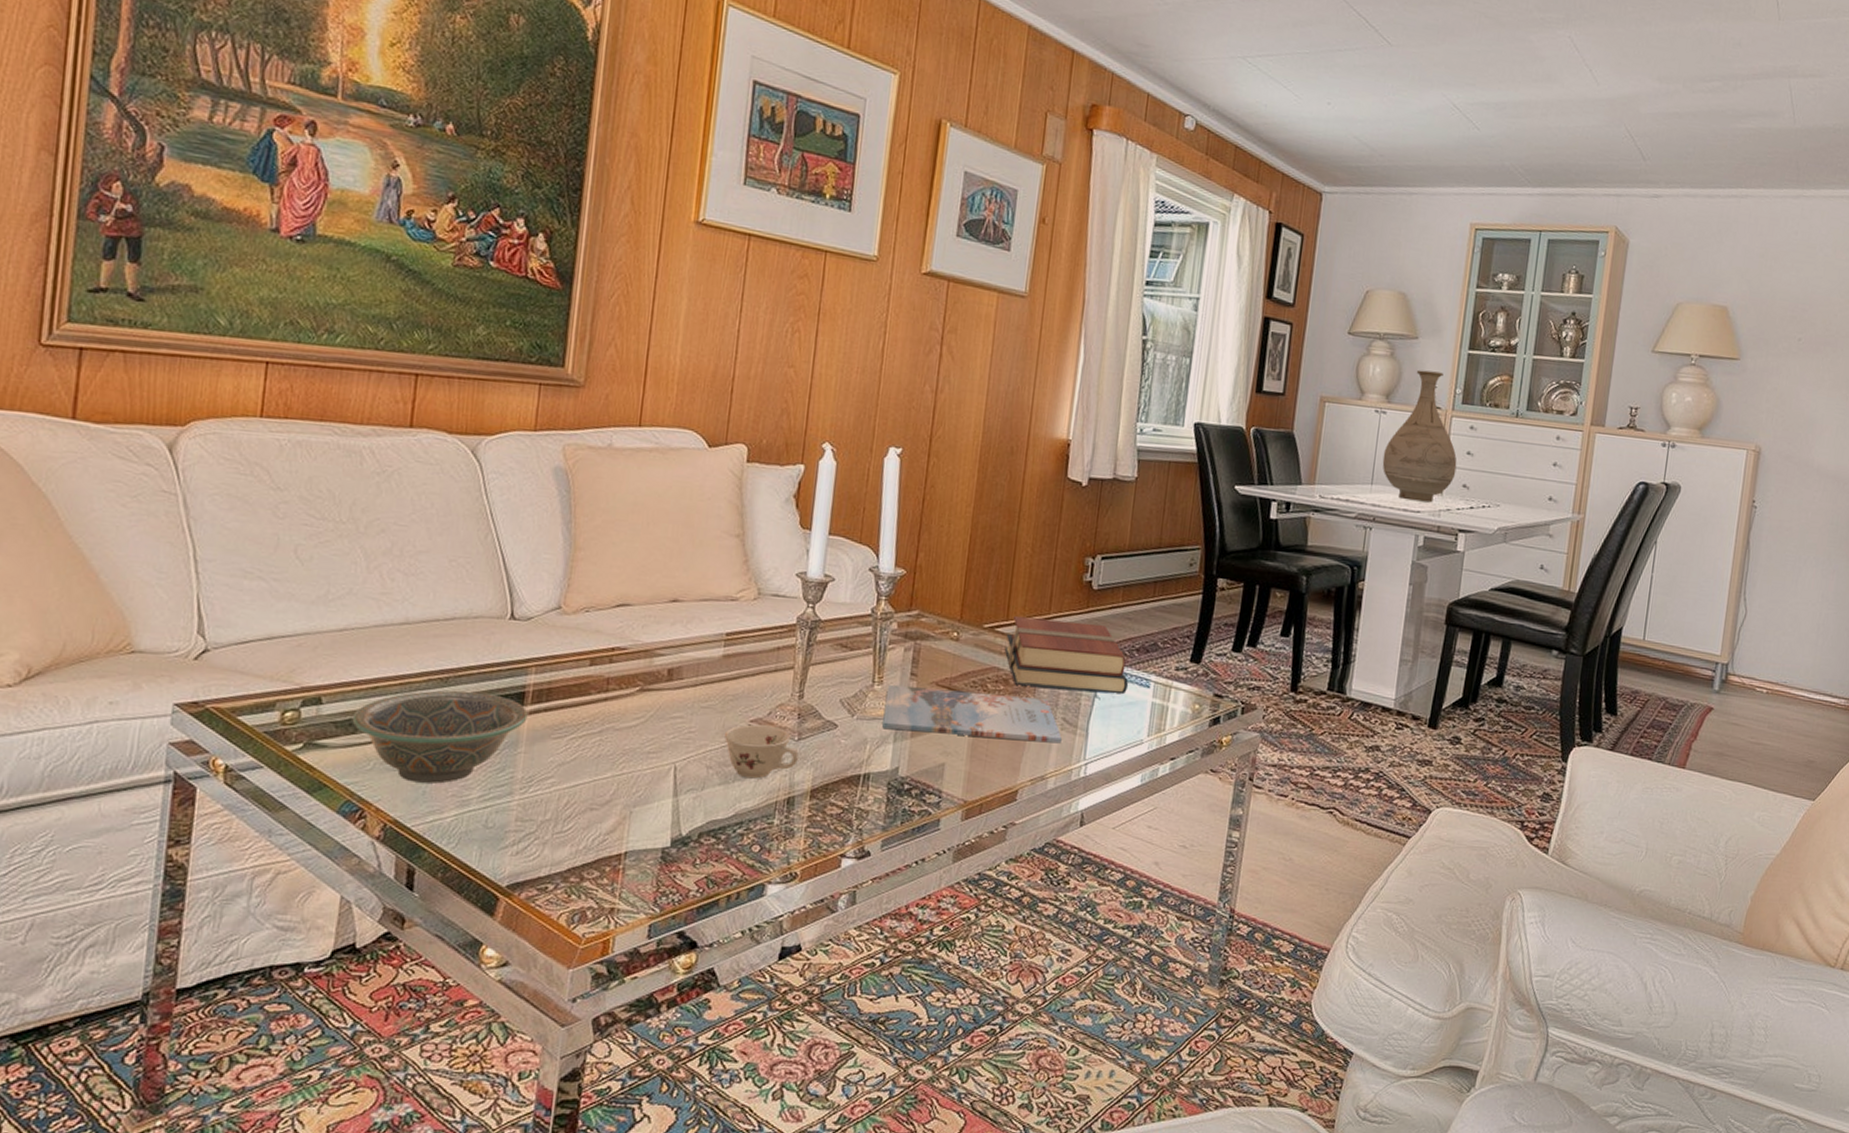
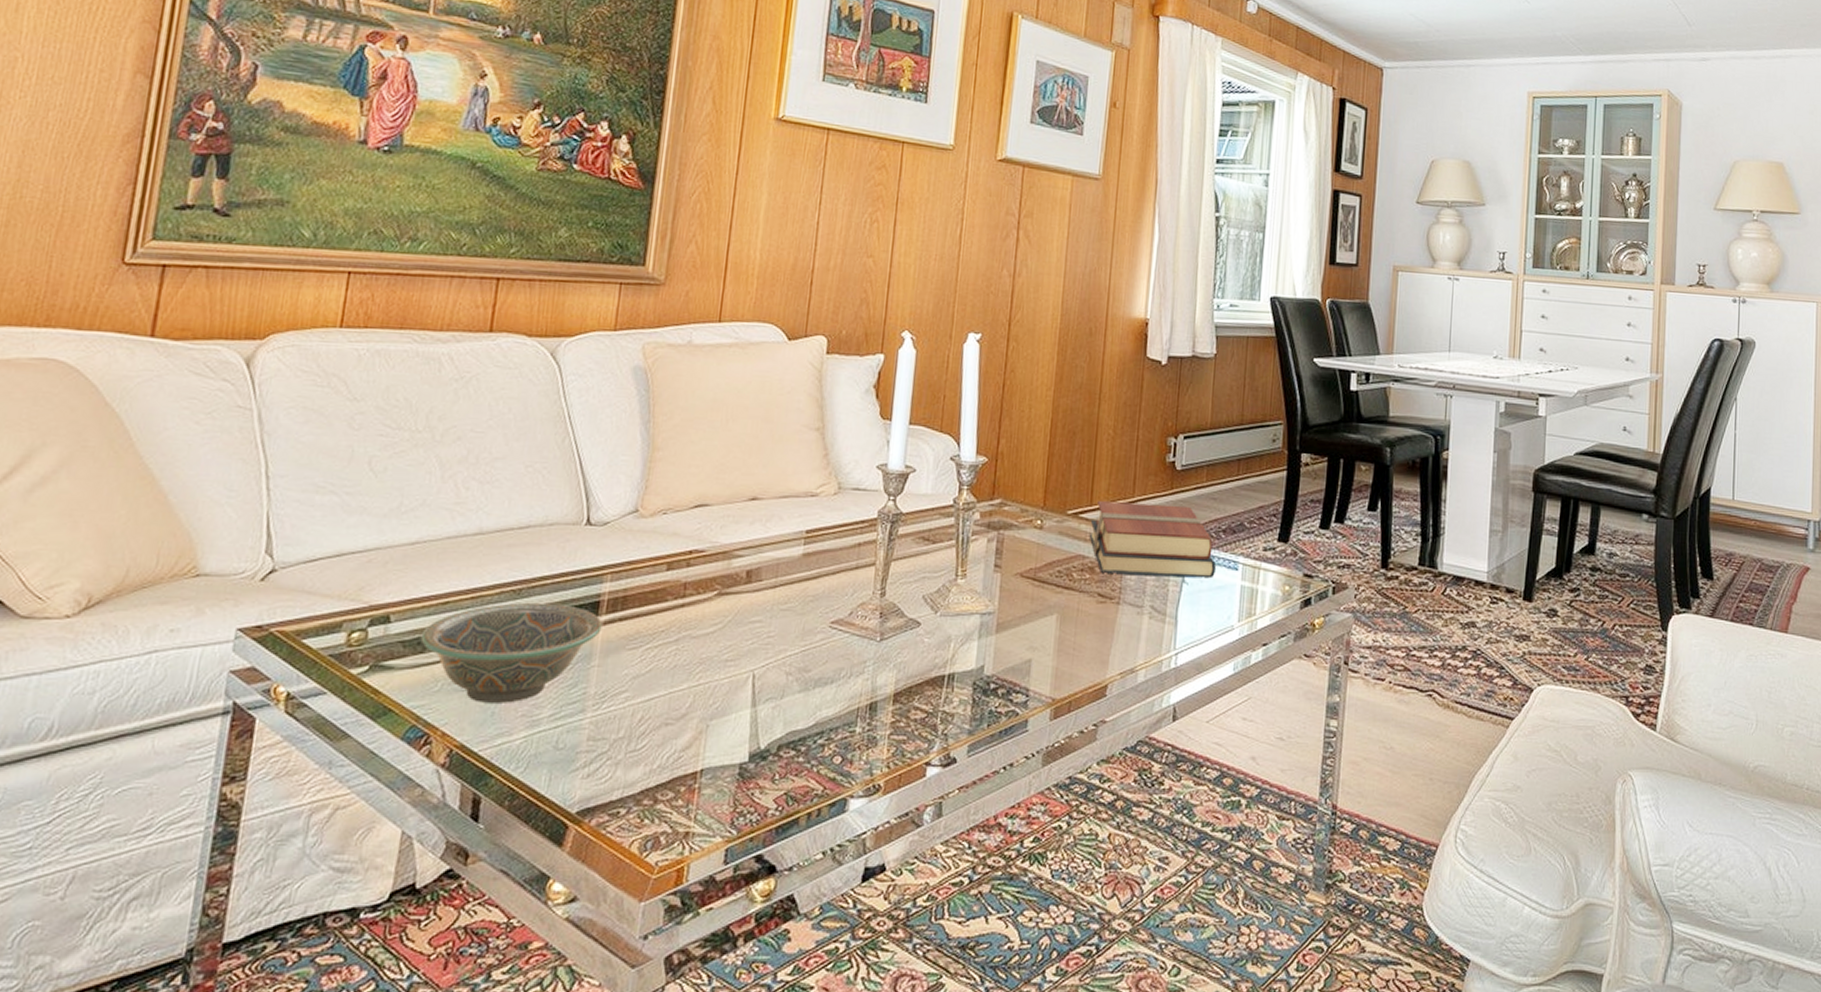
teacup: present [723,724,799,779] -> none [803,626,881,684]
magazine: present [882,684,1062,744] -> none [966,577,1151,633]
vase: present [1382,370,1457,503] -> none [1458,236,1532,368]

